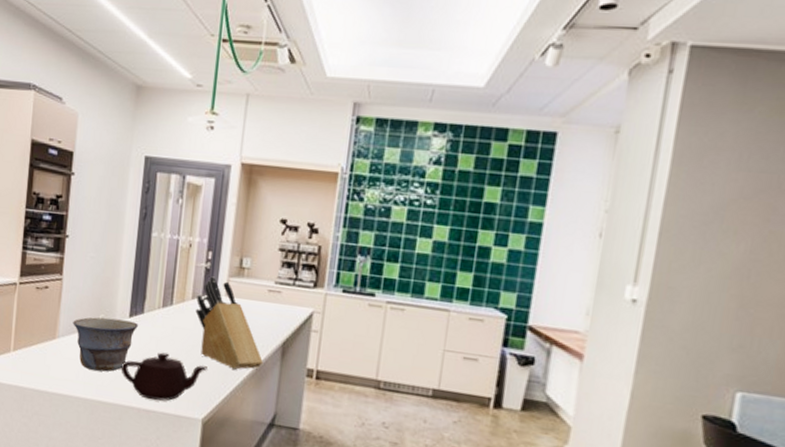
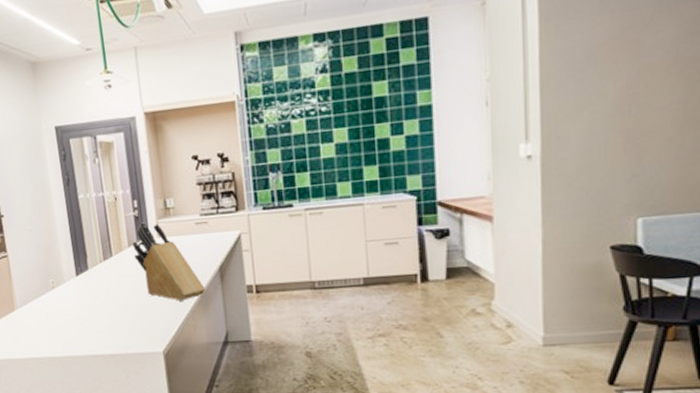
bowl: present [73,317,138,372] -> none [26,279,86,331]
teapot: present [121,352,207,401] -> none [79,300,157,345]

